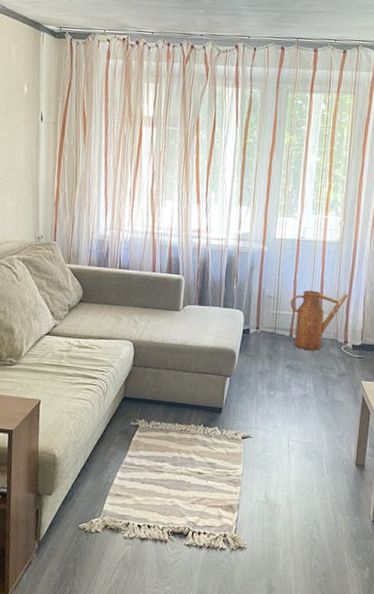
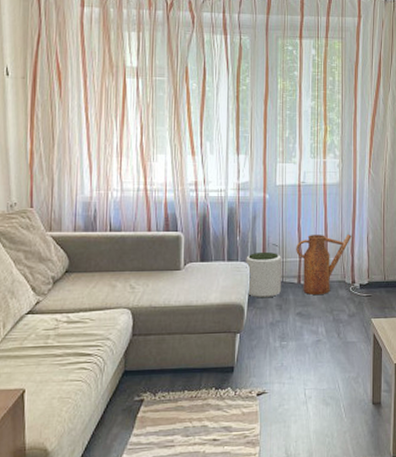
plant pot: none [240,302,275,347] -> present [246,251,281,298]

